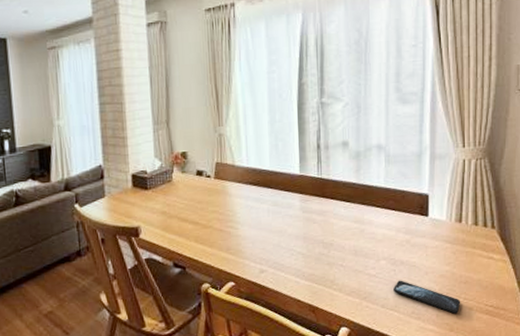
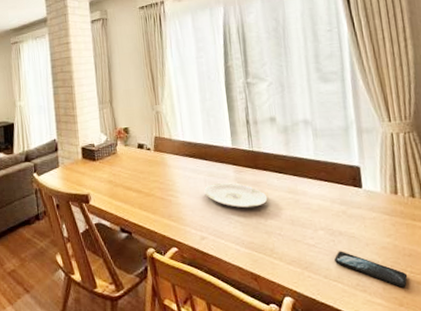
plate: none [267,212,333,240] -> present [204,183,268,209]

